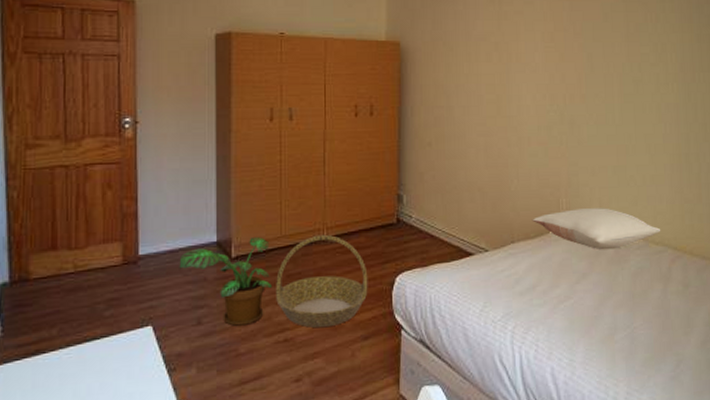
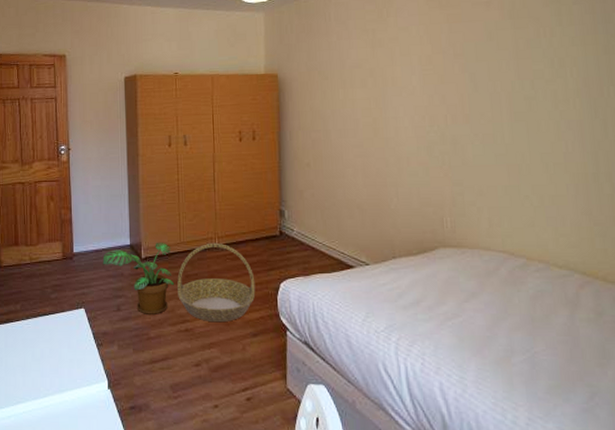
pillow: present [532,208,661,250] -> none [414,228,565,271]

